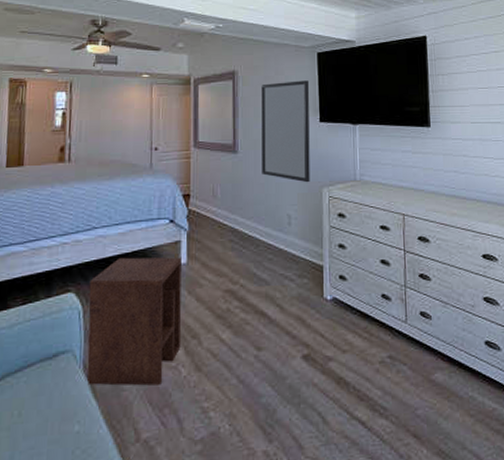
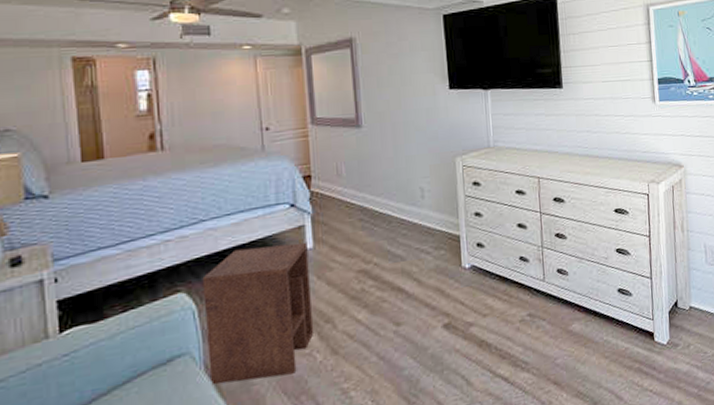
home mirror: present [261,80,310,183] -> none [383,45,442,154]

